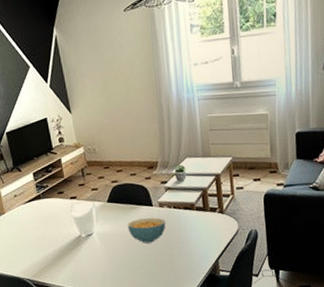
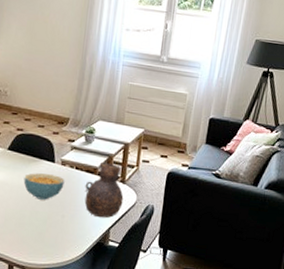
vase: none [186,196,226,251] -> present [84,162,124,218]

